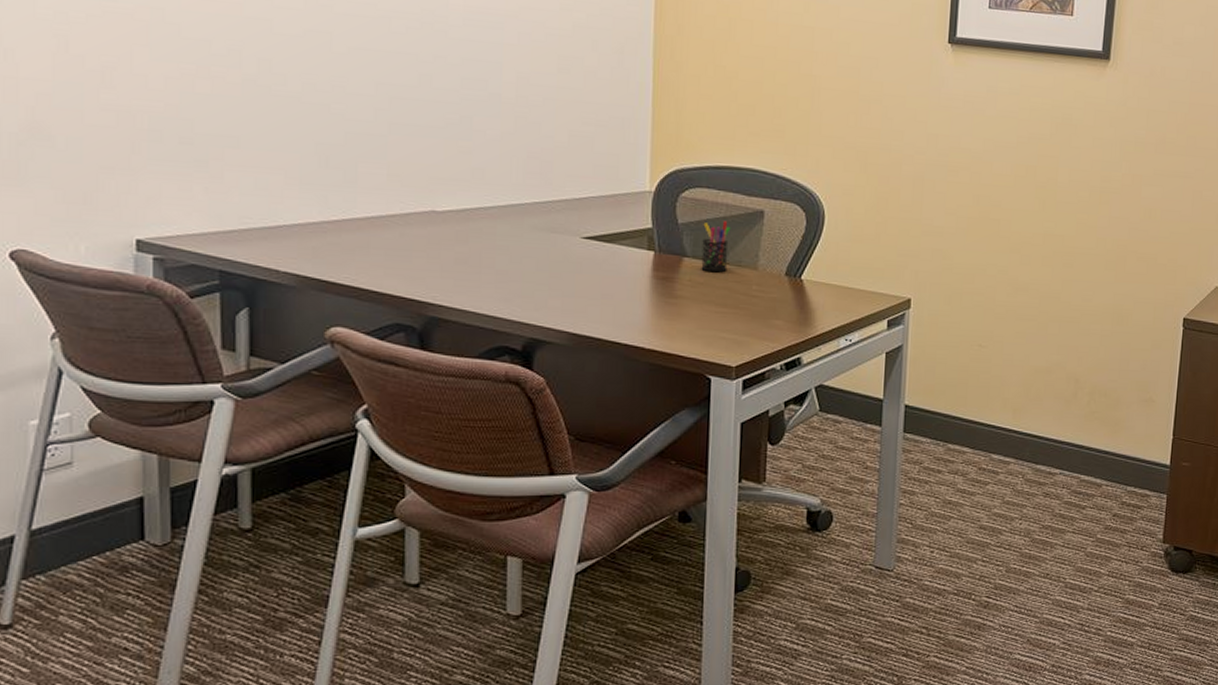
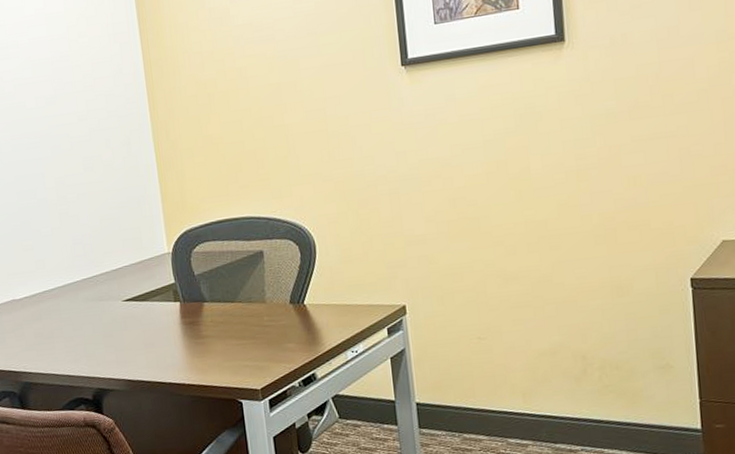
pen holder: present [701,221,731,273] -> none [215,266,241,312]

